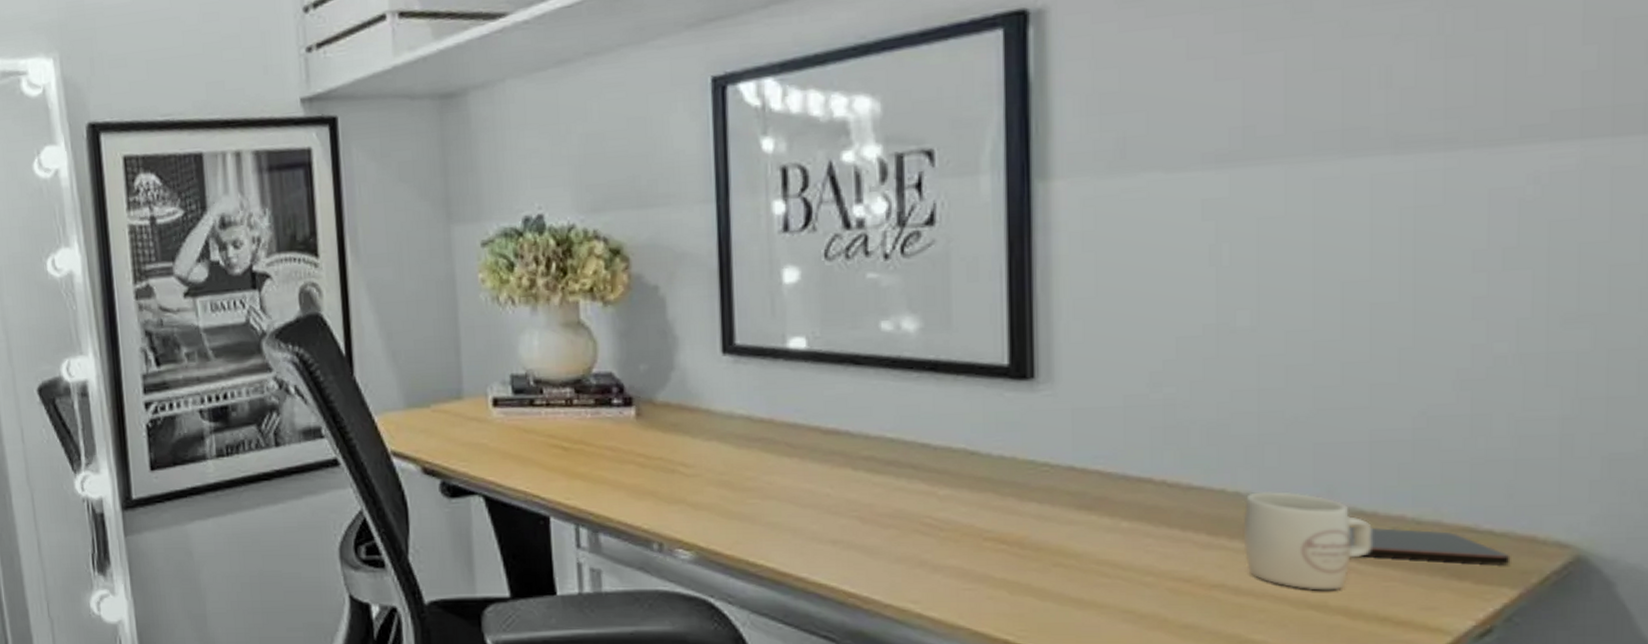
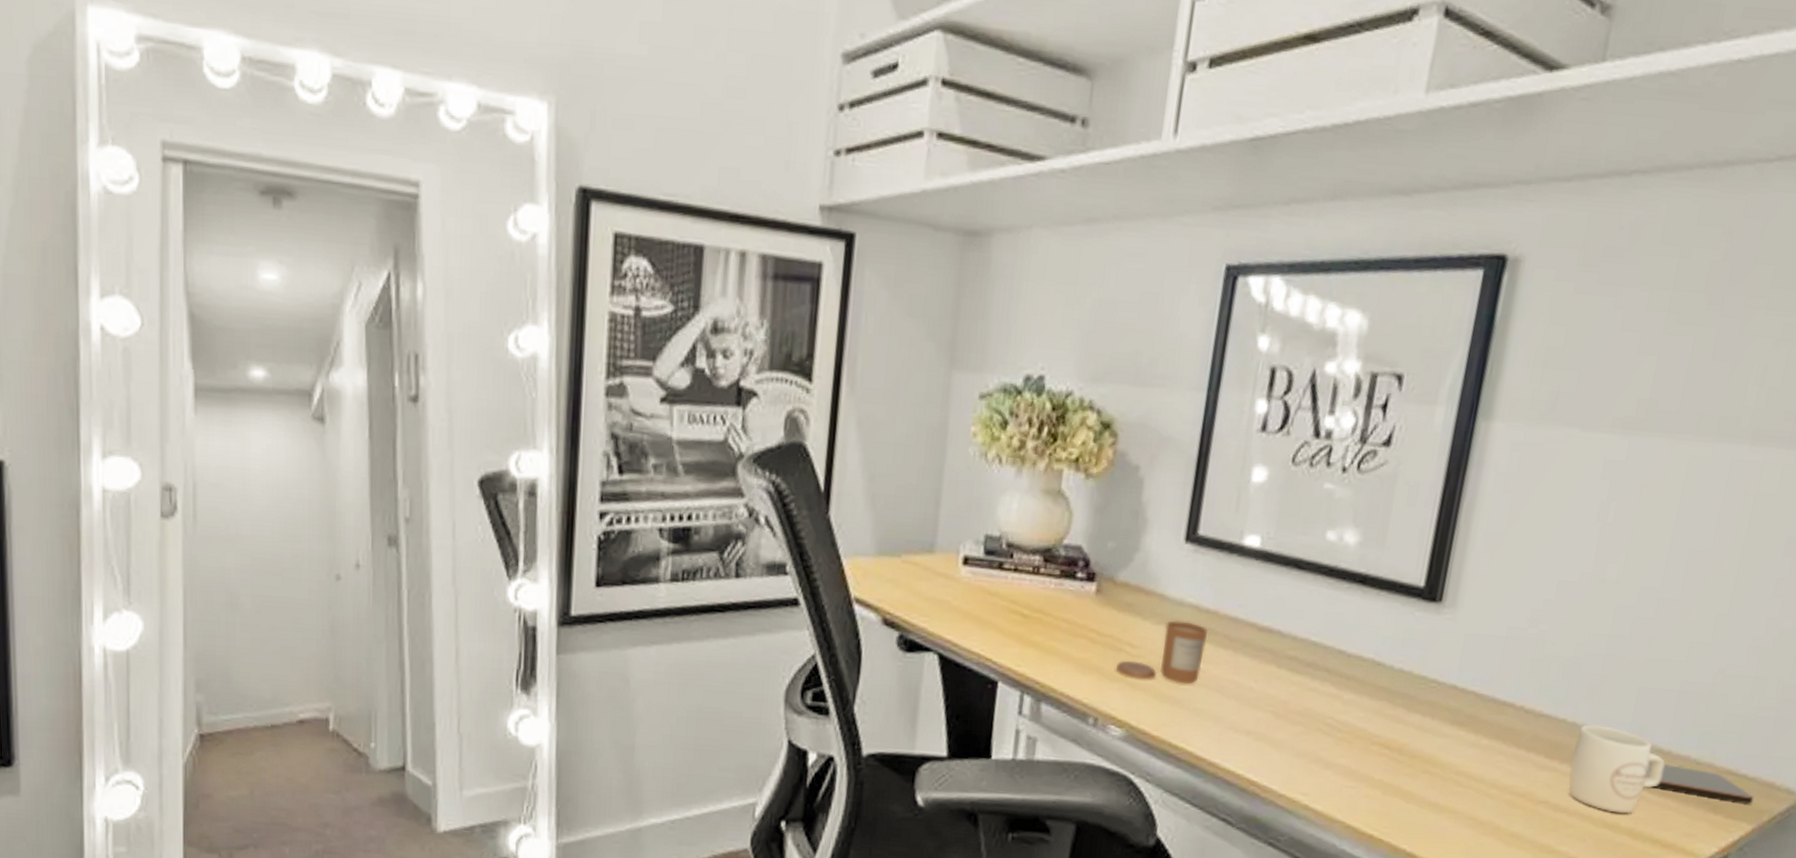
candle: none [671,434,767,499] -> present [1115,620,1208,684]

